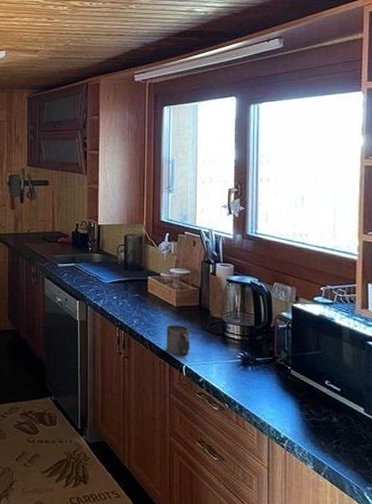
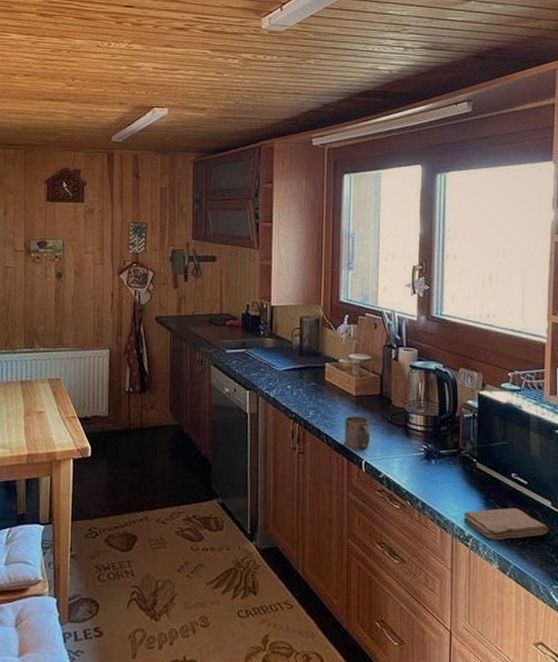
washcloth: none [279,412,361,443] -> present [463,507,548,540]

